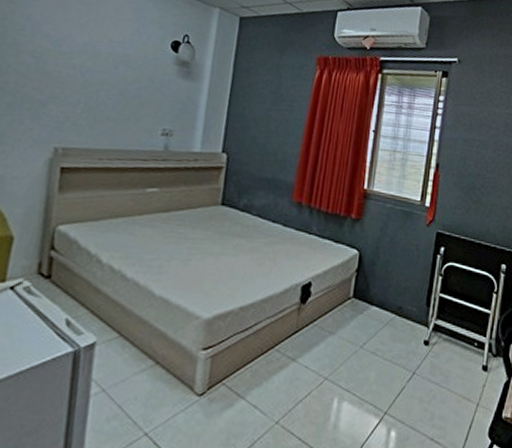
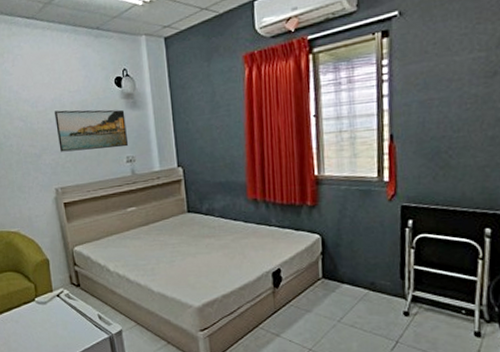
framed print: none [75,57,175,118] -> present [55,109,129,152]

